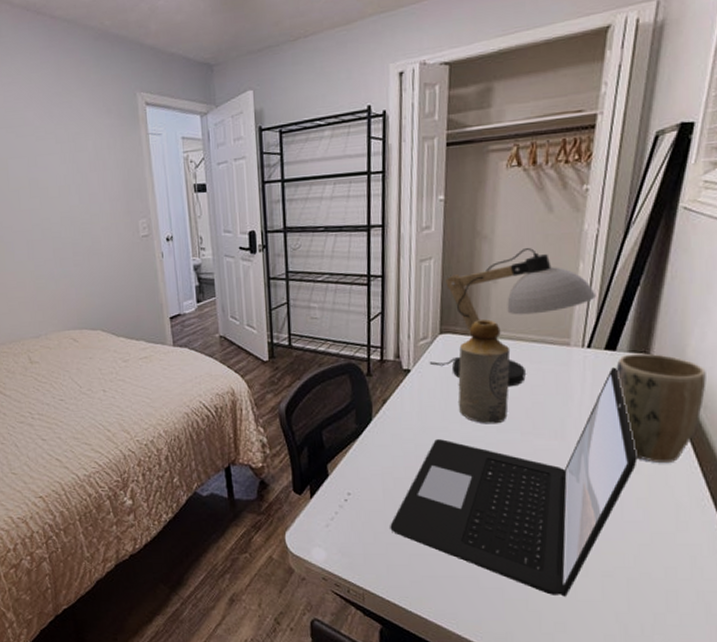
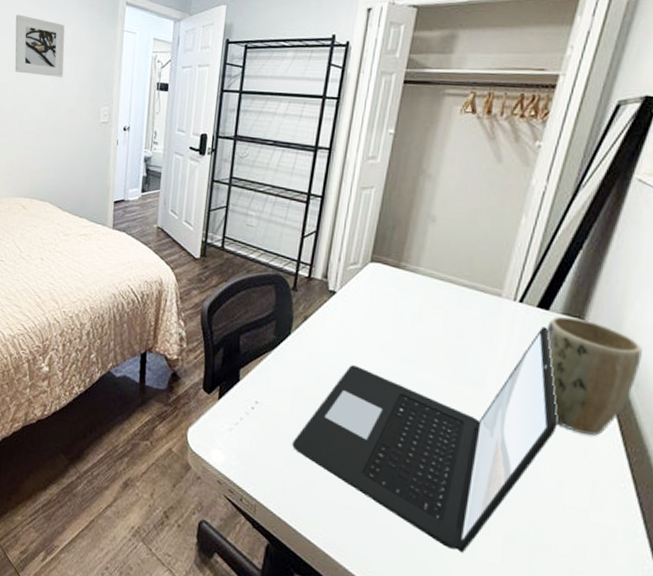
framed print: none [27,132,92,197] -> present [14,14,65,77]
desk lamp: present [429,248,597,387] -> none [356,193,536,327]
bottle: present [457,319,511,424] -> none [378,255,440,362]

